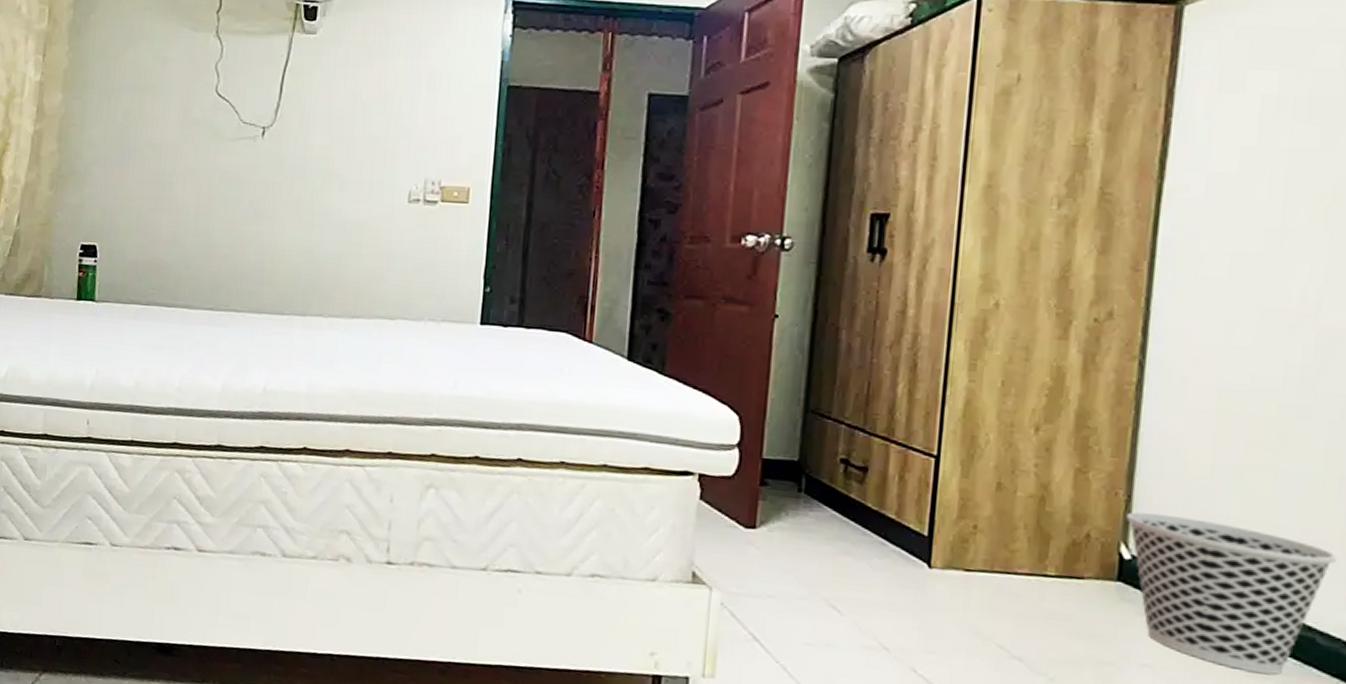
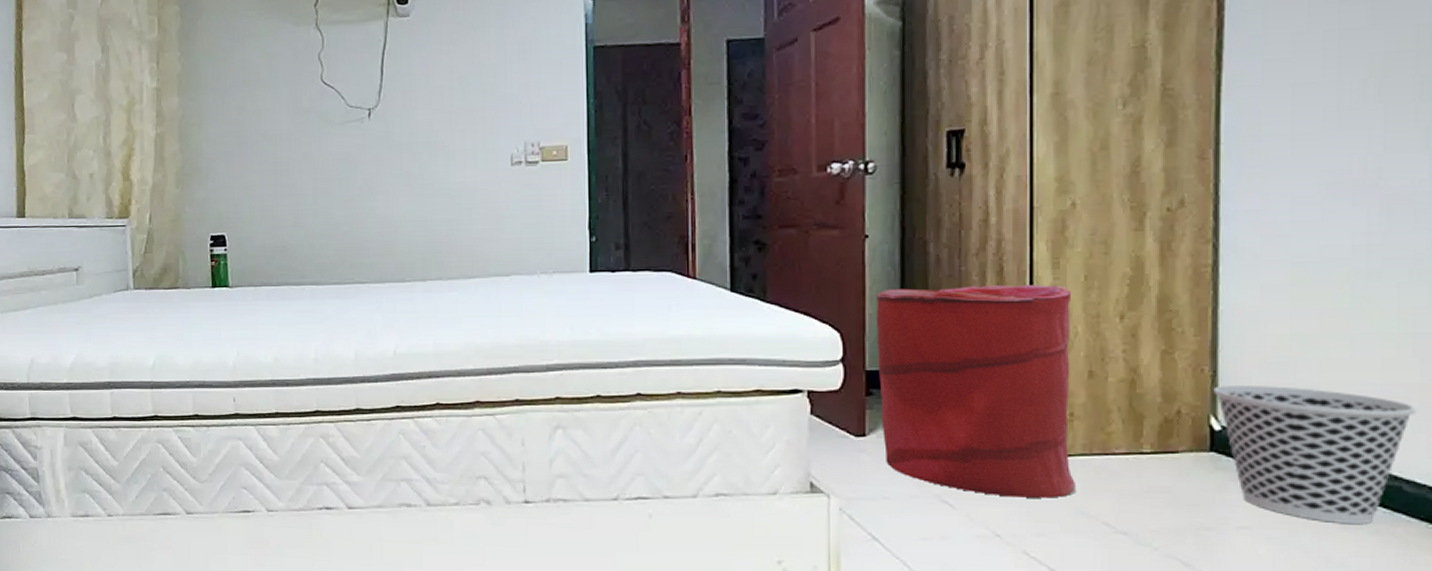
laundry hamper: none [773,374,987,614] -> present [875,284,1077,498]

